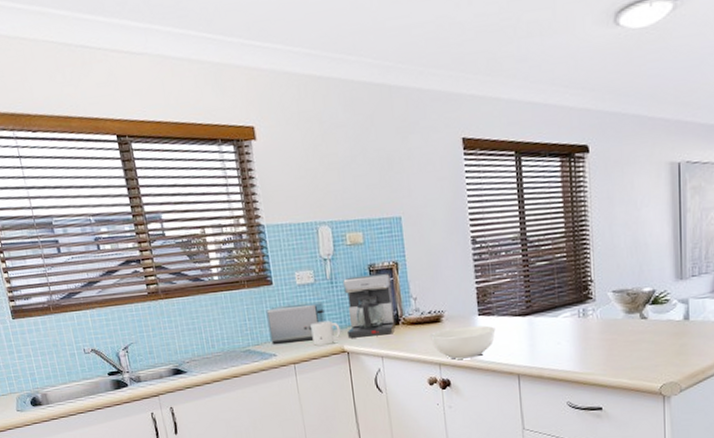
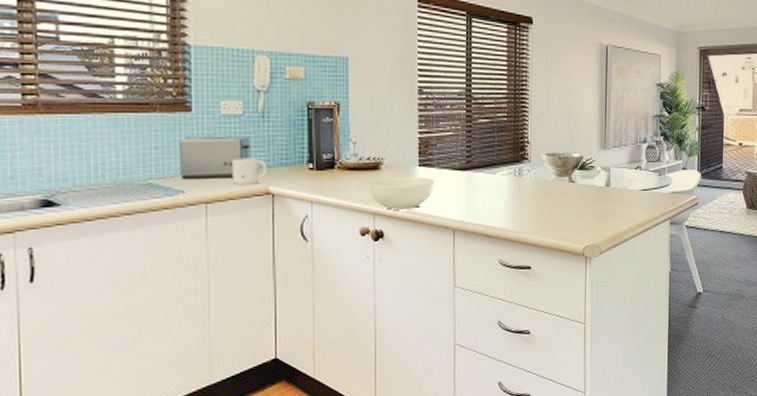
coffee maker: present [343,273,397,338] -> none [275,112,332,179]

